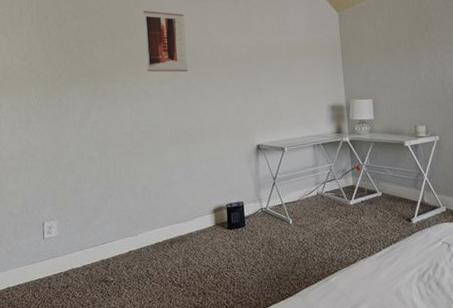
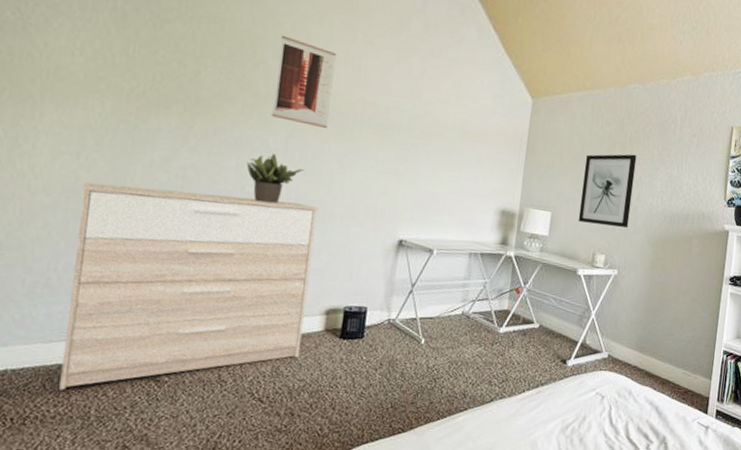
sideboard: none [34,131,201,297] -> present [59,182,319,390]
potted plant: none [137,98,178,137] -> present [246,152,305,204]
wall art: none [391,37,440,102] -> present [578,154,637,229]

